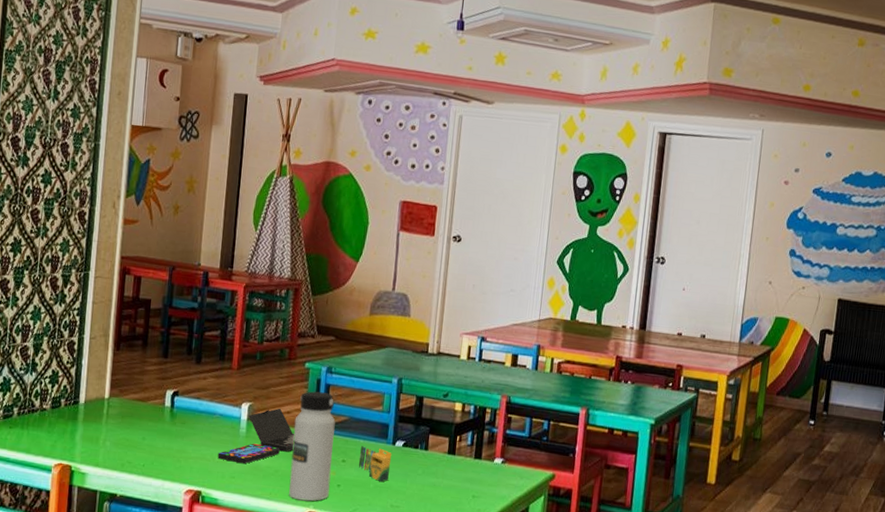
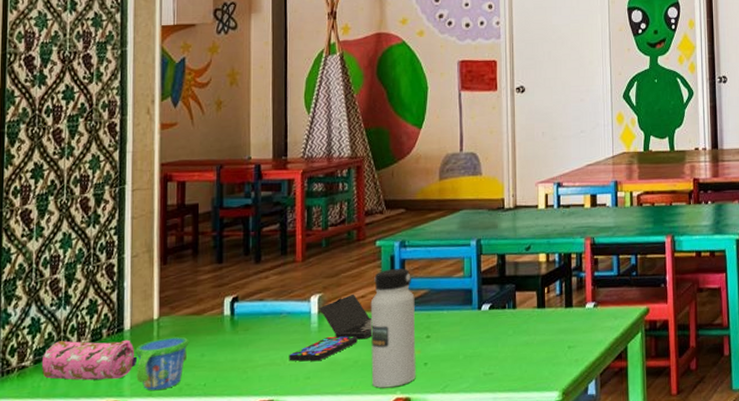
pencil case: none [9,402,89,446] -> present [41,339,138,381]
snack cup: none [86,416,134,462] -> present [135,336,189,391]
crayon: present [358,446,392,482] -> none [444,315,479,352]

